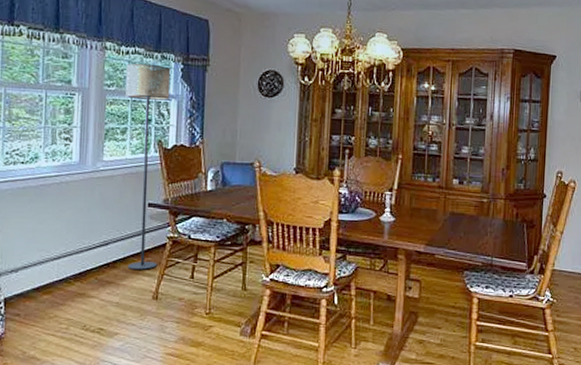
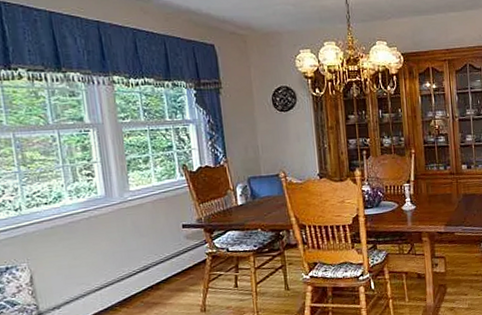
floor lamp: present [126,63,171,270] -> none [138,92,200,289]

